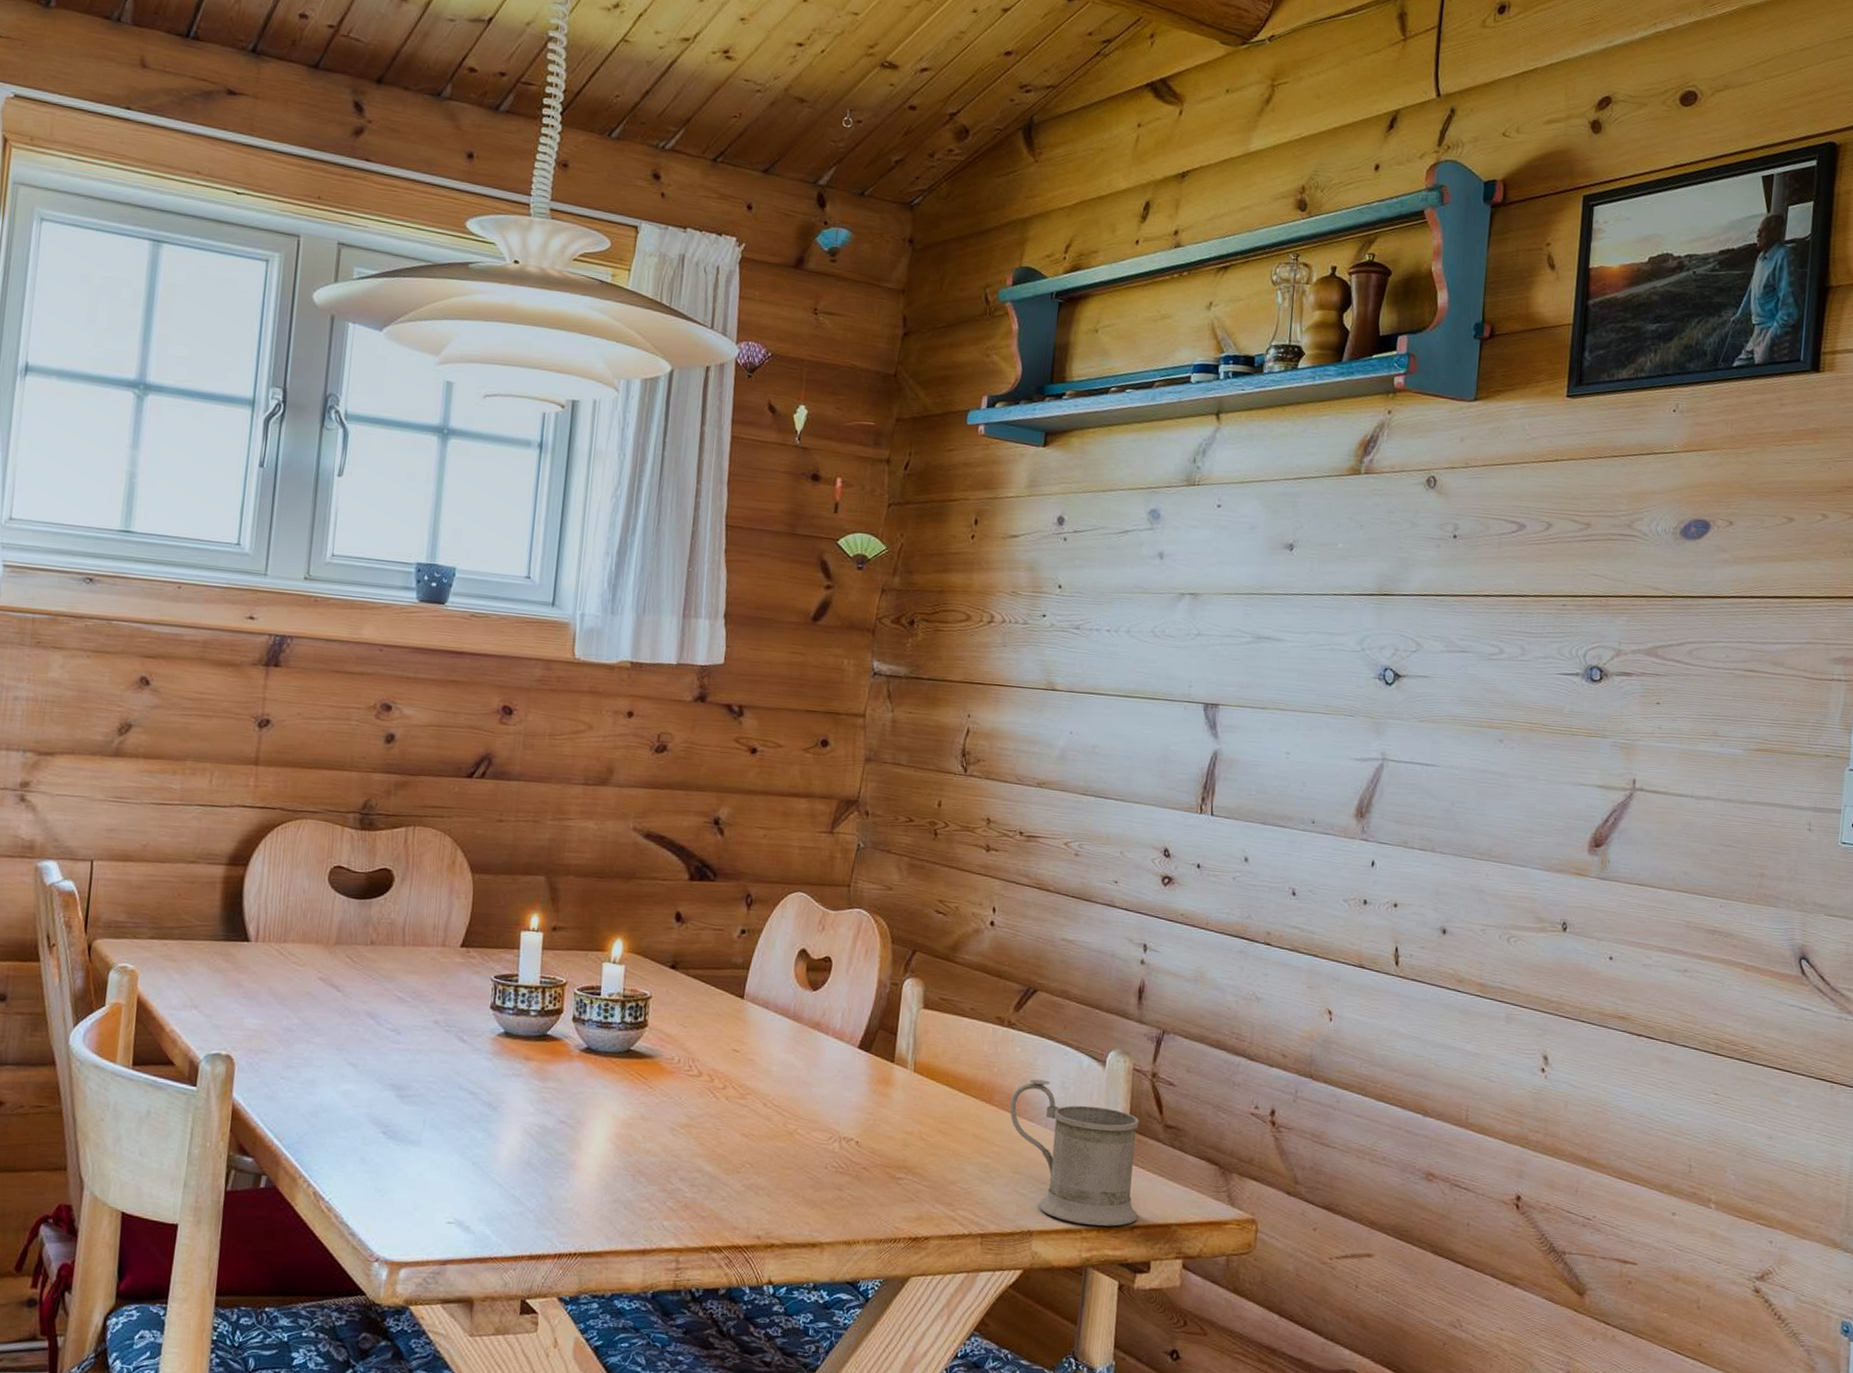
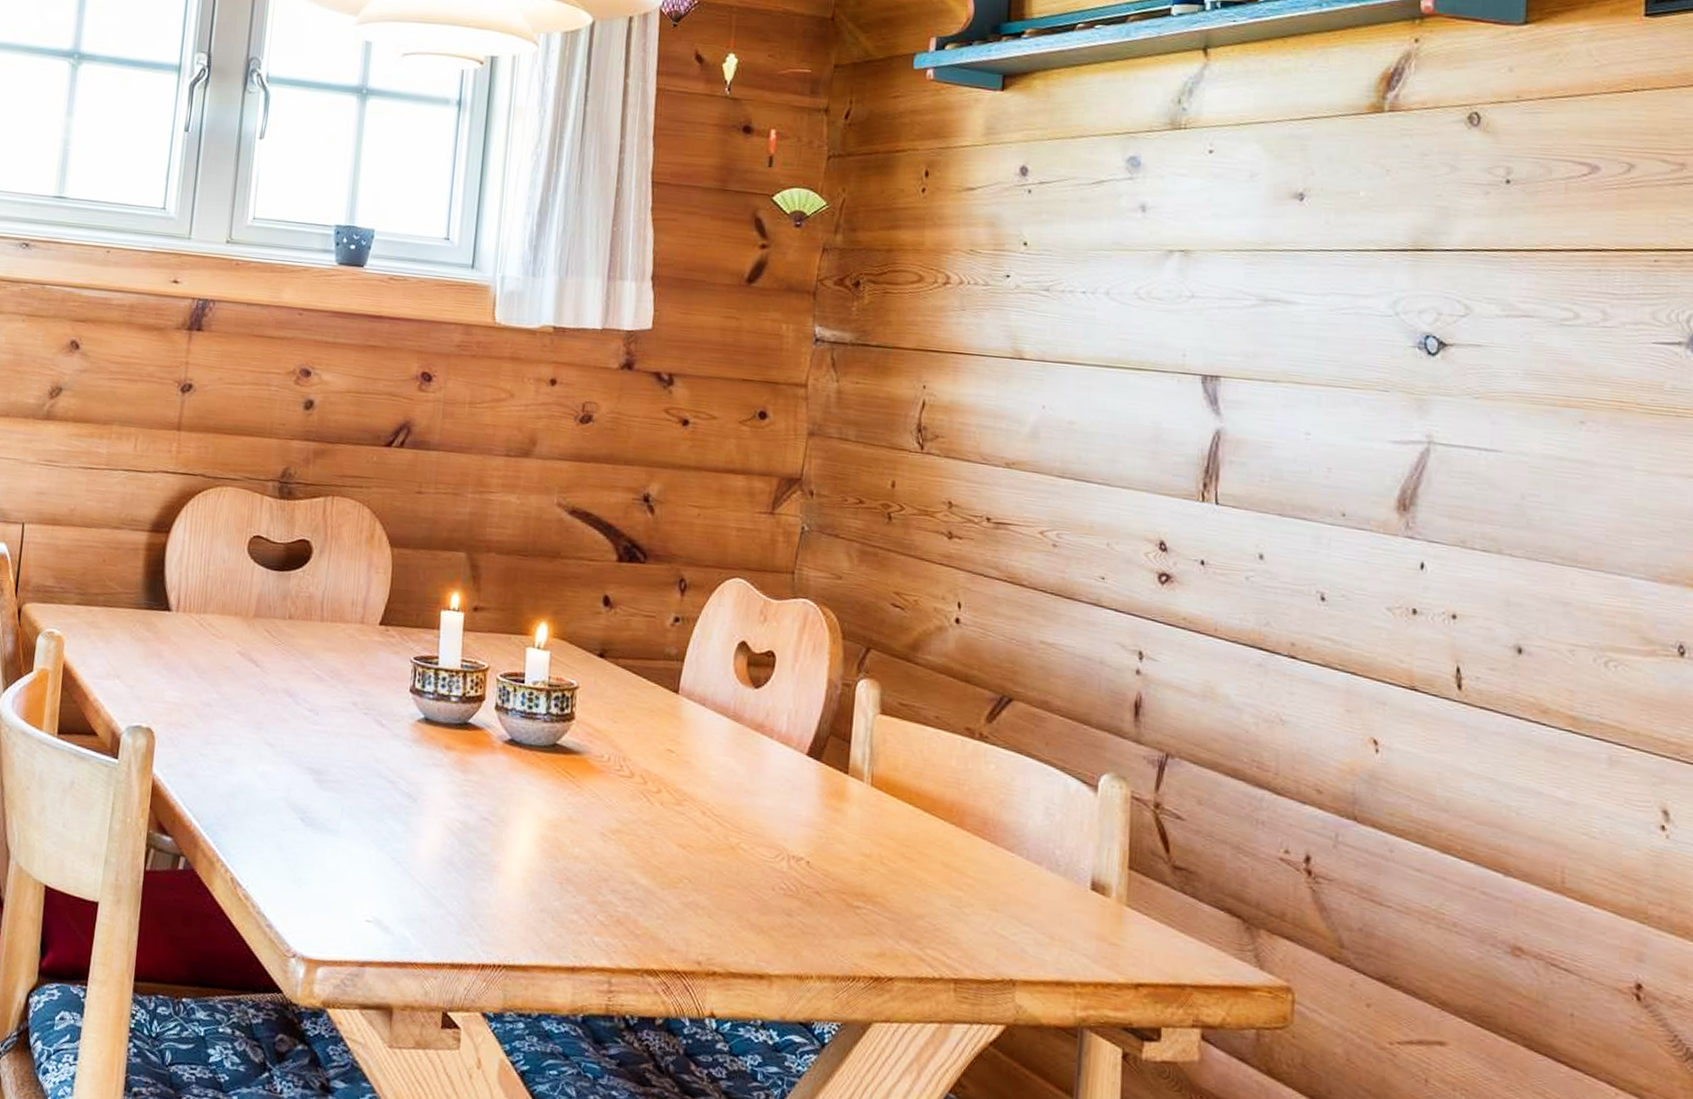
mug: present [1010,1079,1139,1226] -> none [985,802,1144,982]

